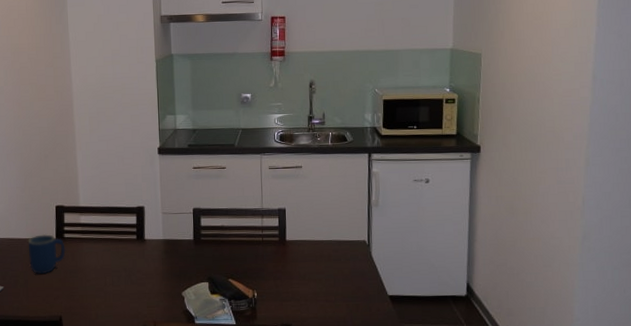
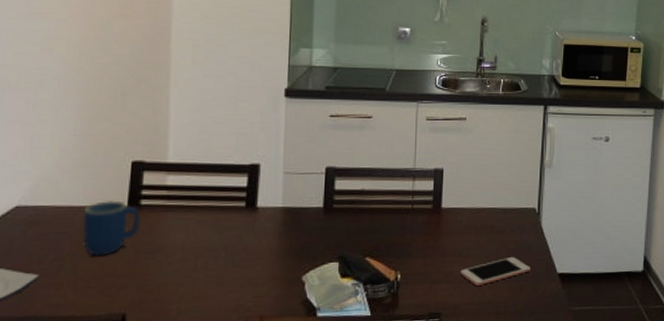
cell phone: none [305,280,364,304] -> present [460,256,531,286]

